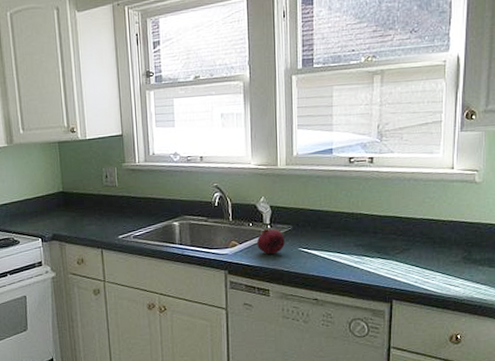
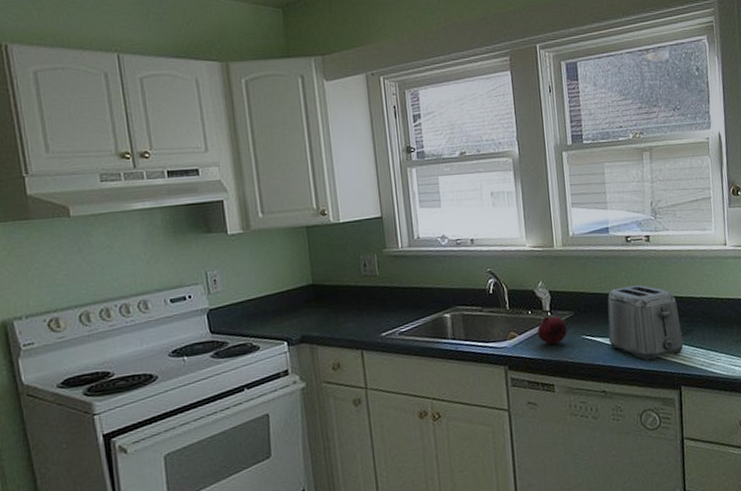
toaster: none [324,204,399,275] -> present [607,285,684,361]

